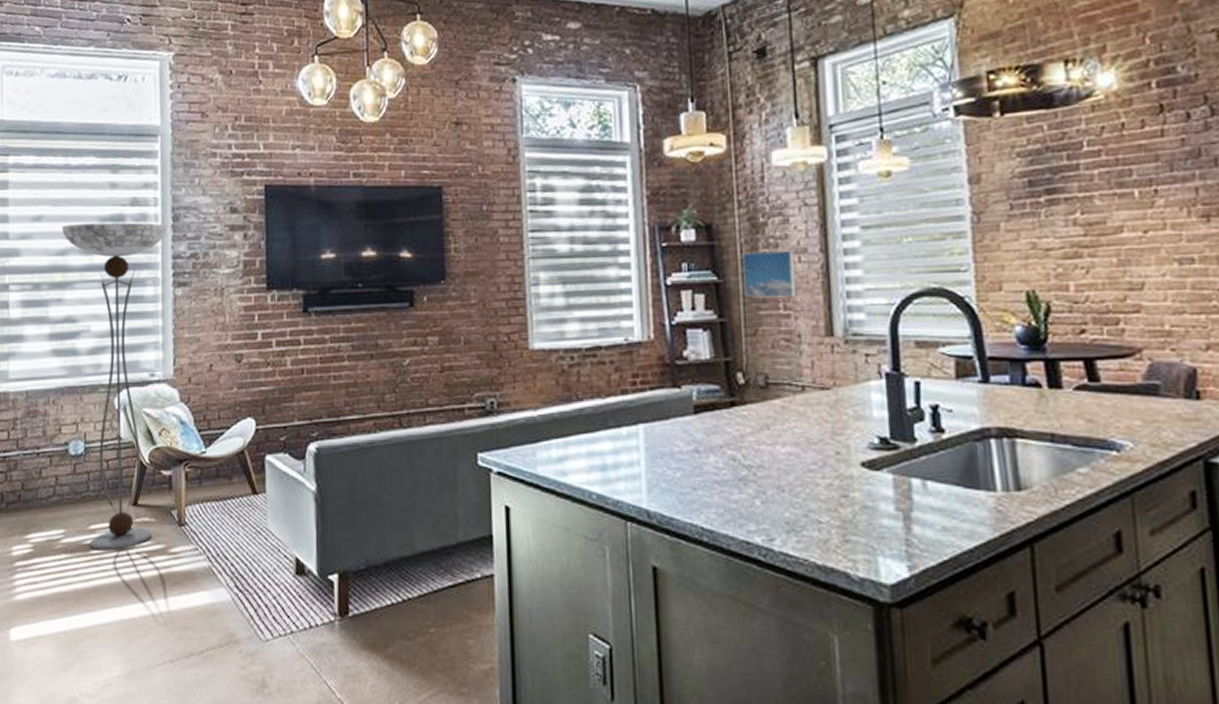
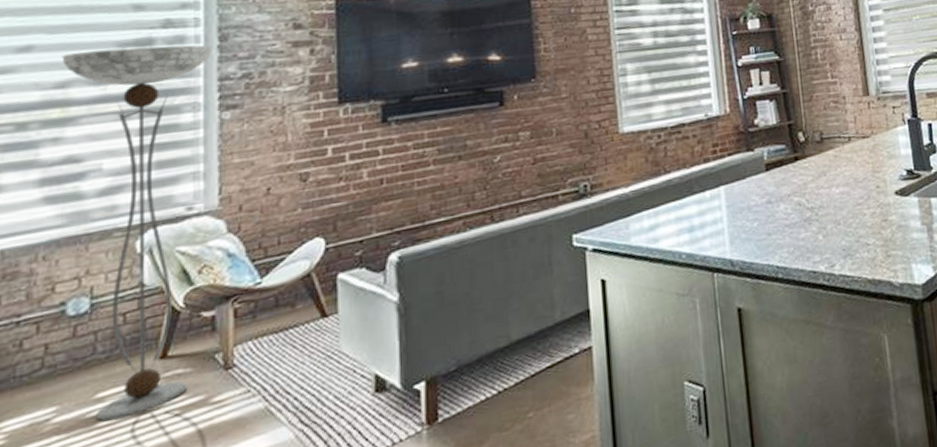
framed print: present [742,250,797,298] -> none [797,30,840,71]

